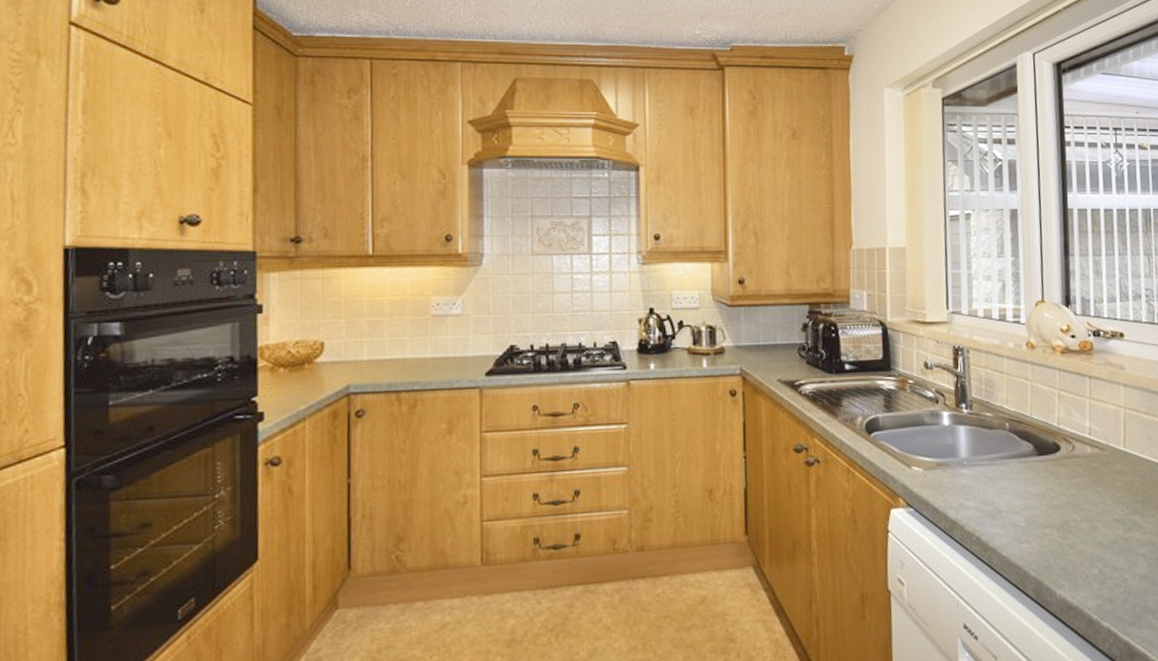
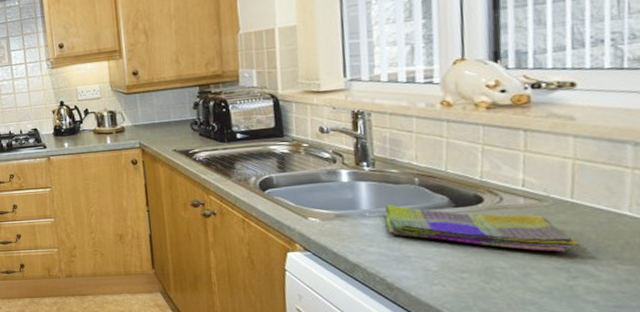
dish towel: none [981,451,1131,504] -> present [385,204,579,253]

